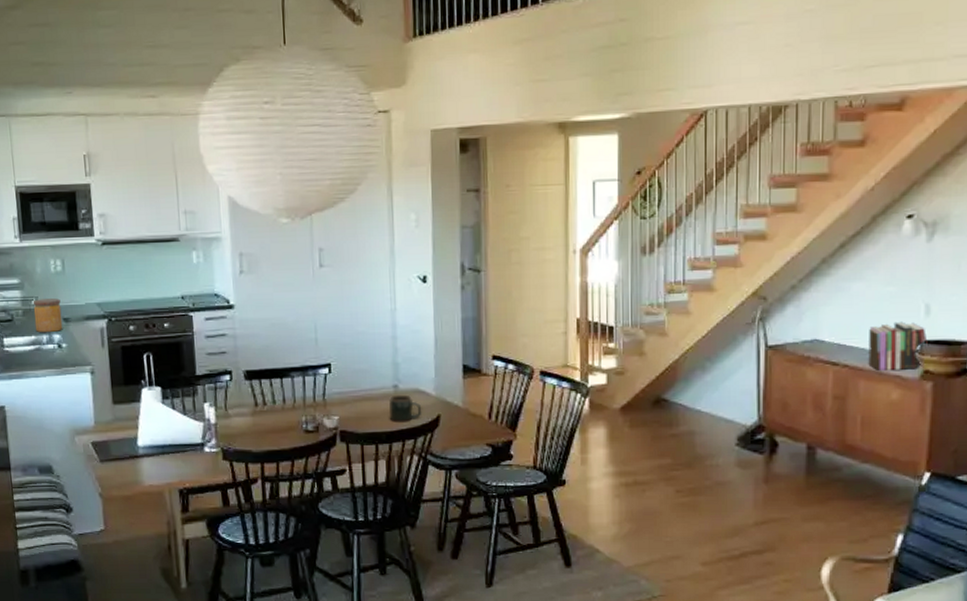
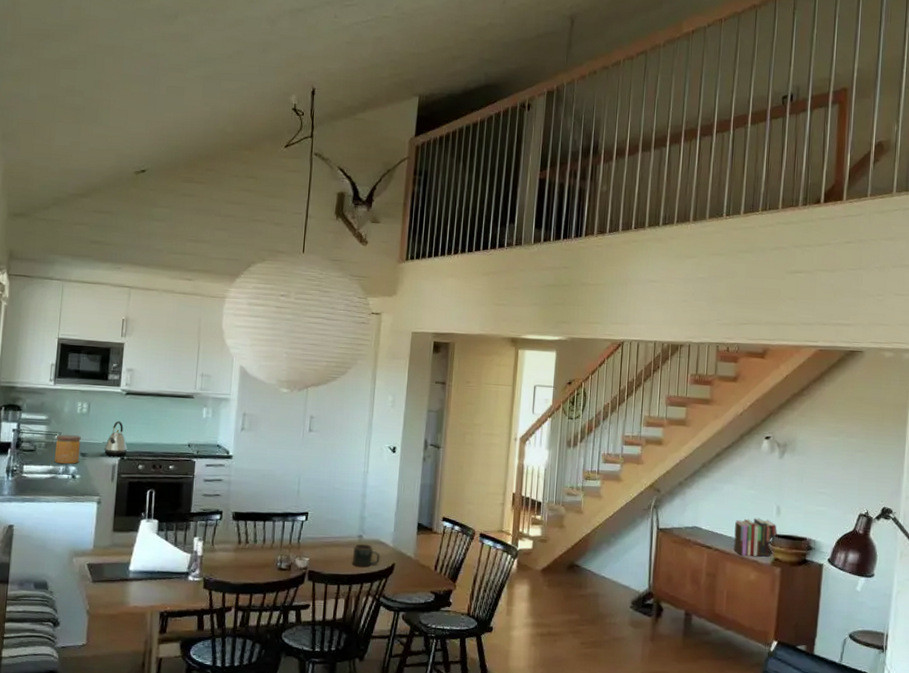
kettle: none [87,277,114,319] -> present [103,421,128,457]

